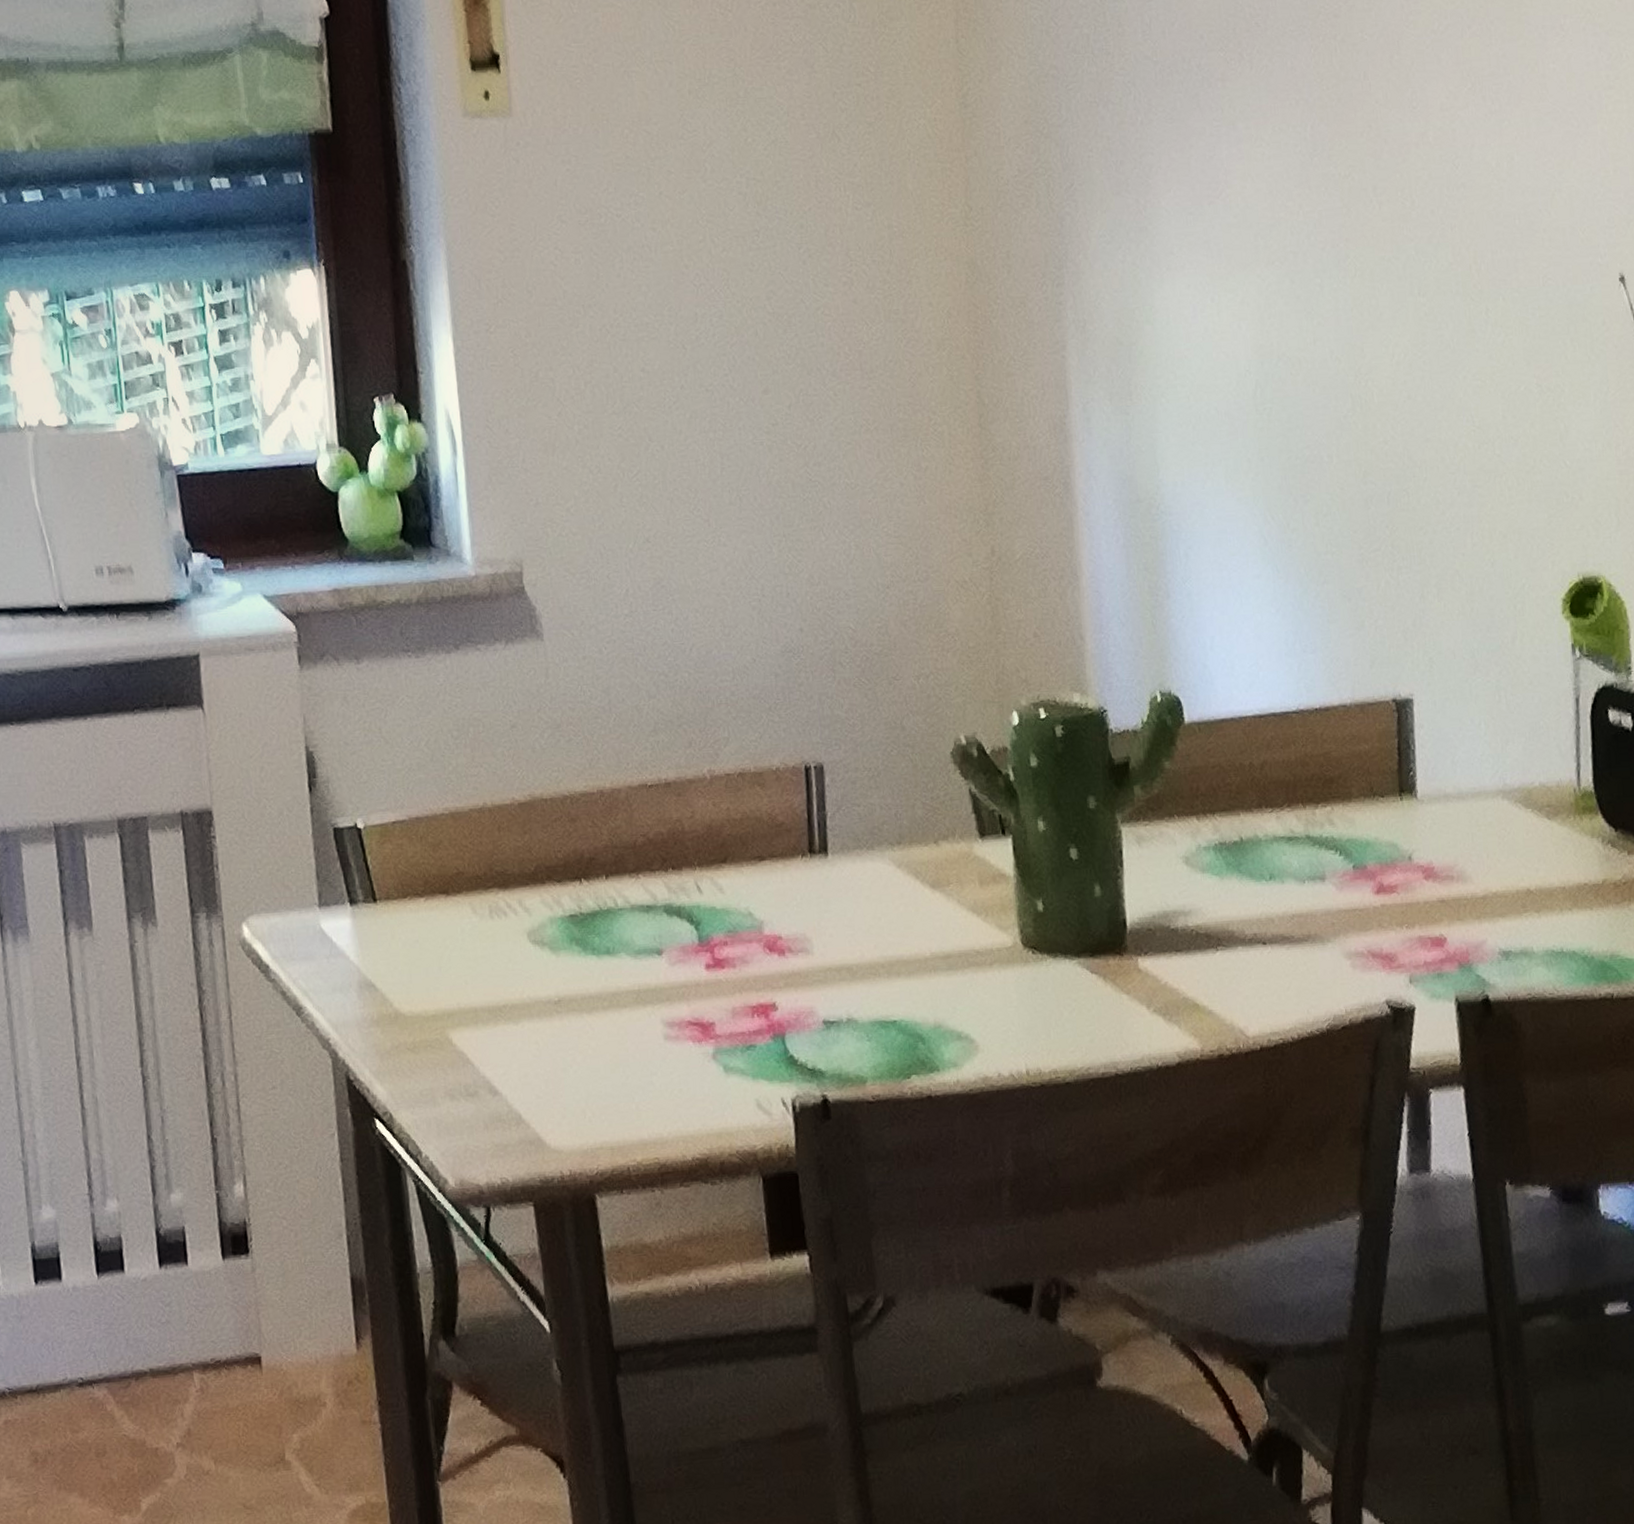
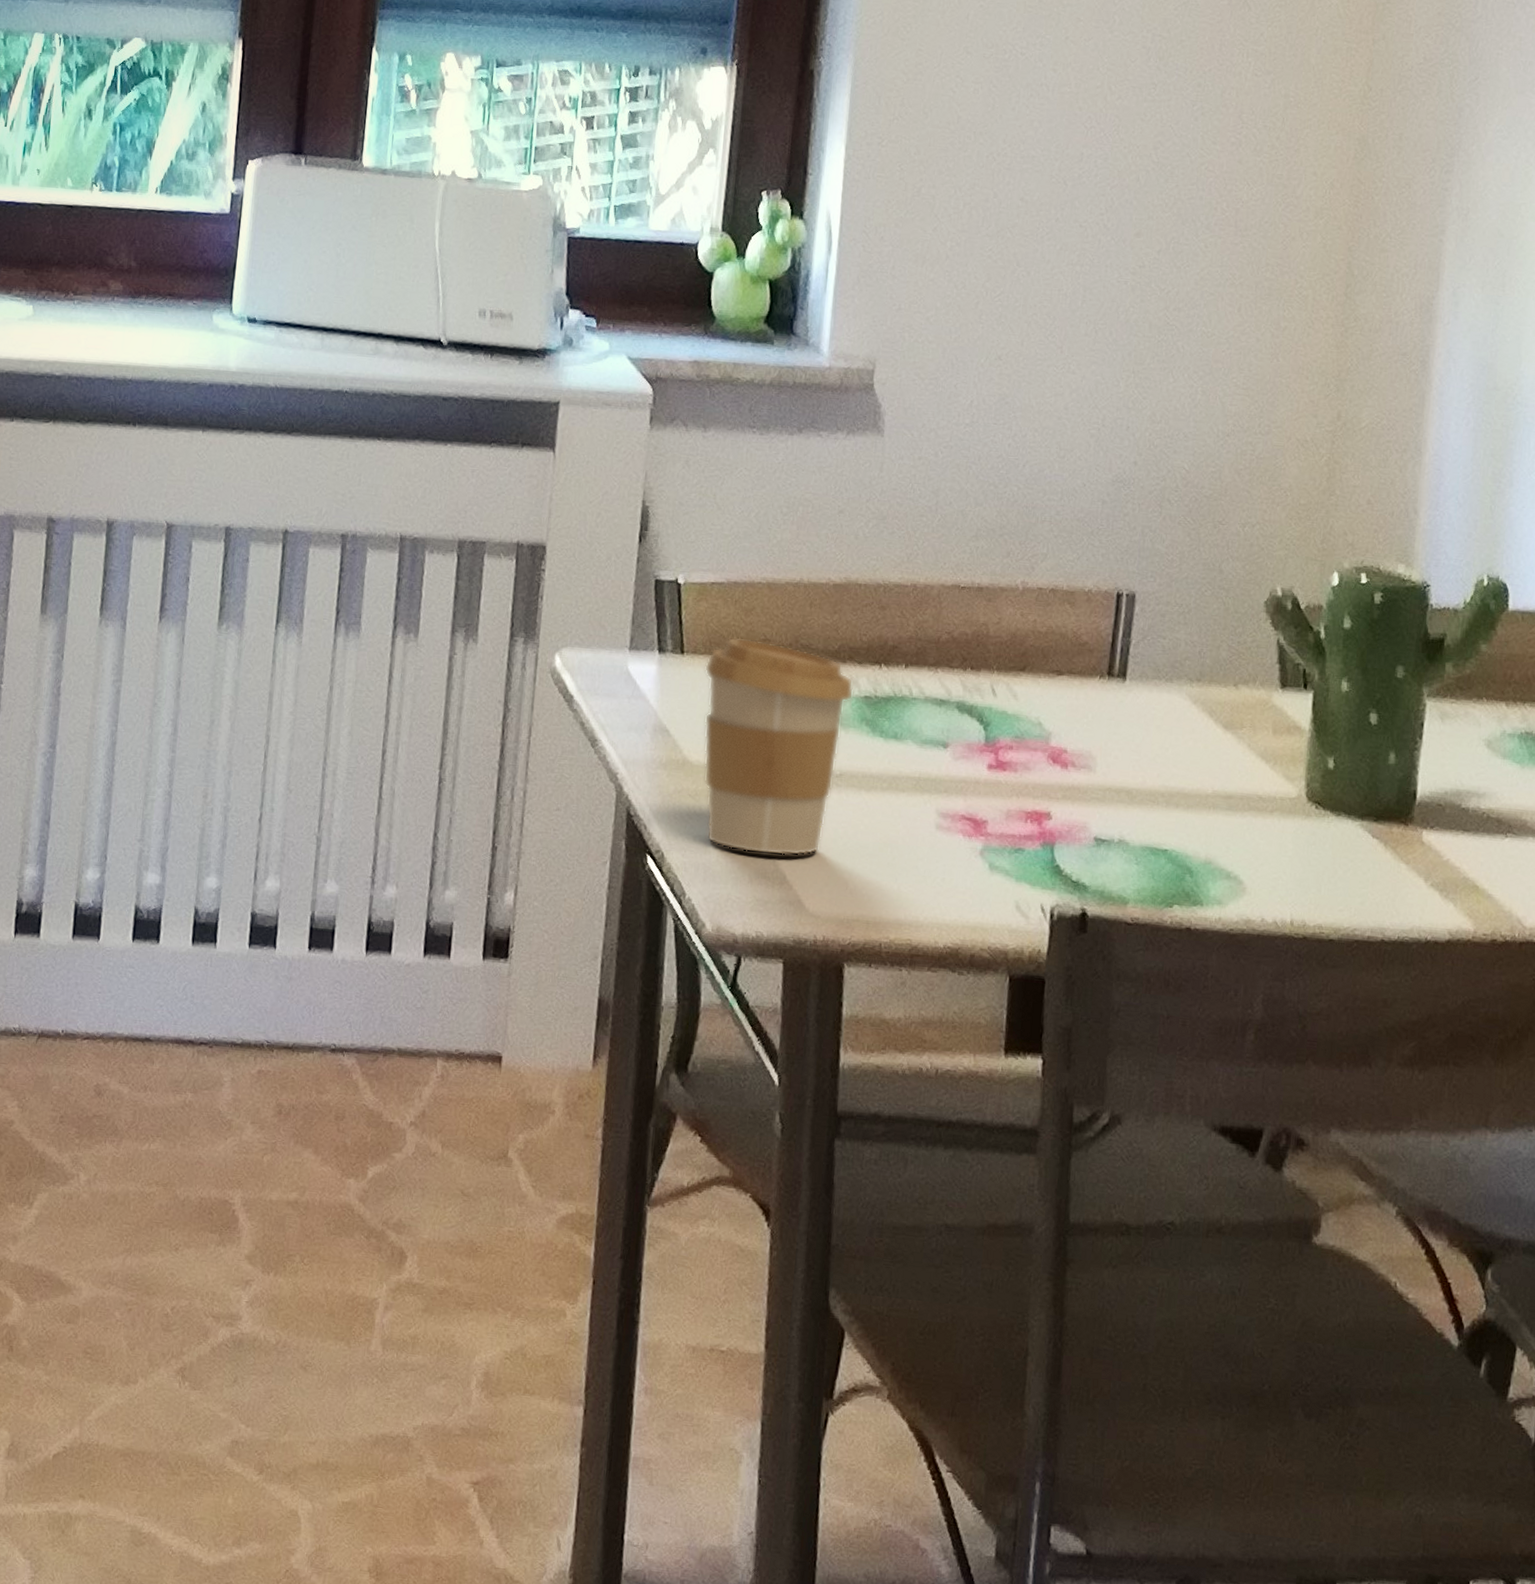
coffee cup: none [401,874,559,1098] -> present [704,637,854,856]

